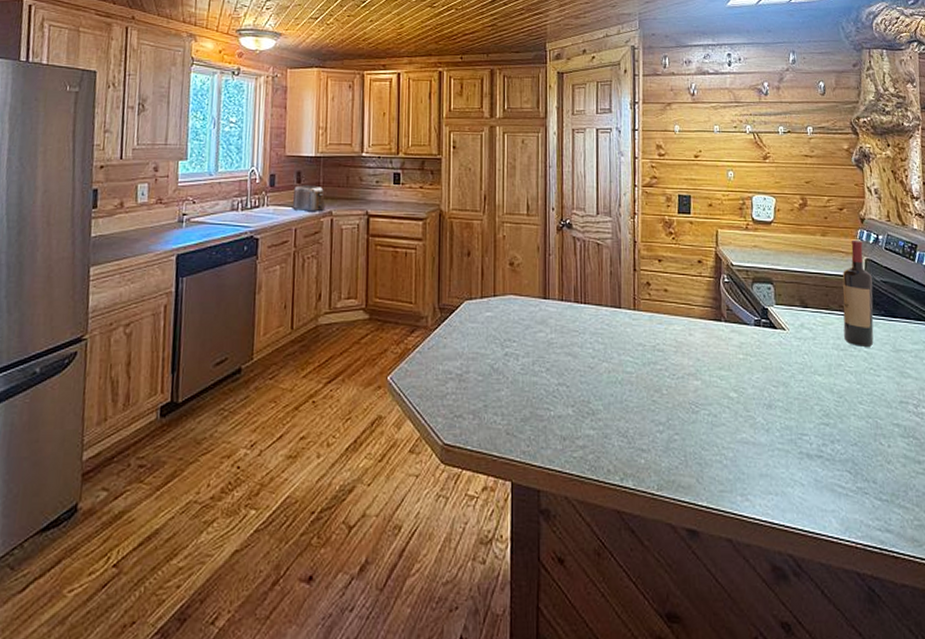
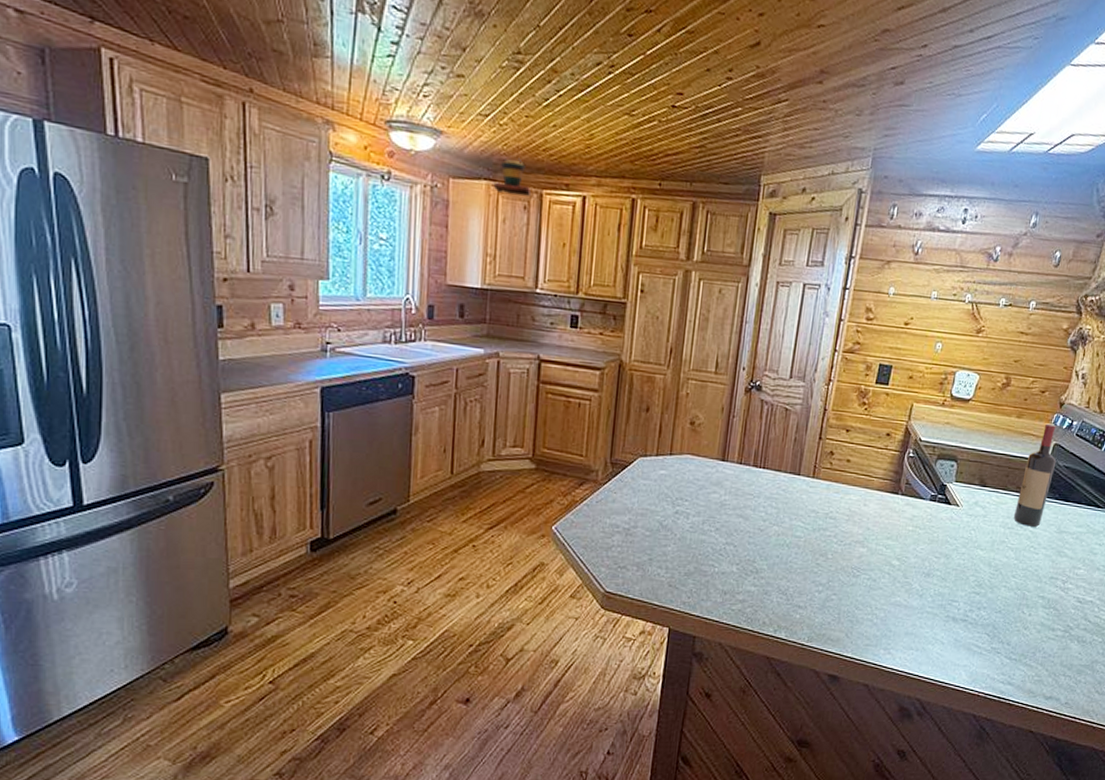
toaster: present [292,185,325,214] -> none [453,320,491,353]
decorative basket: none [324,48,354,77] -> present [494,158,531,196]

